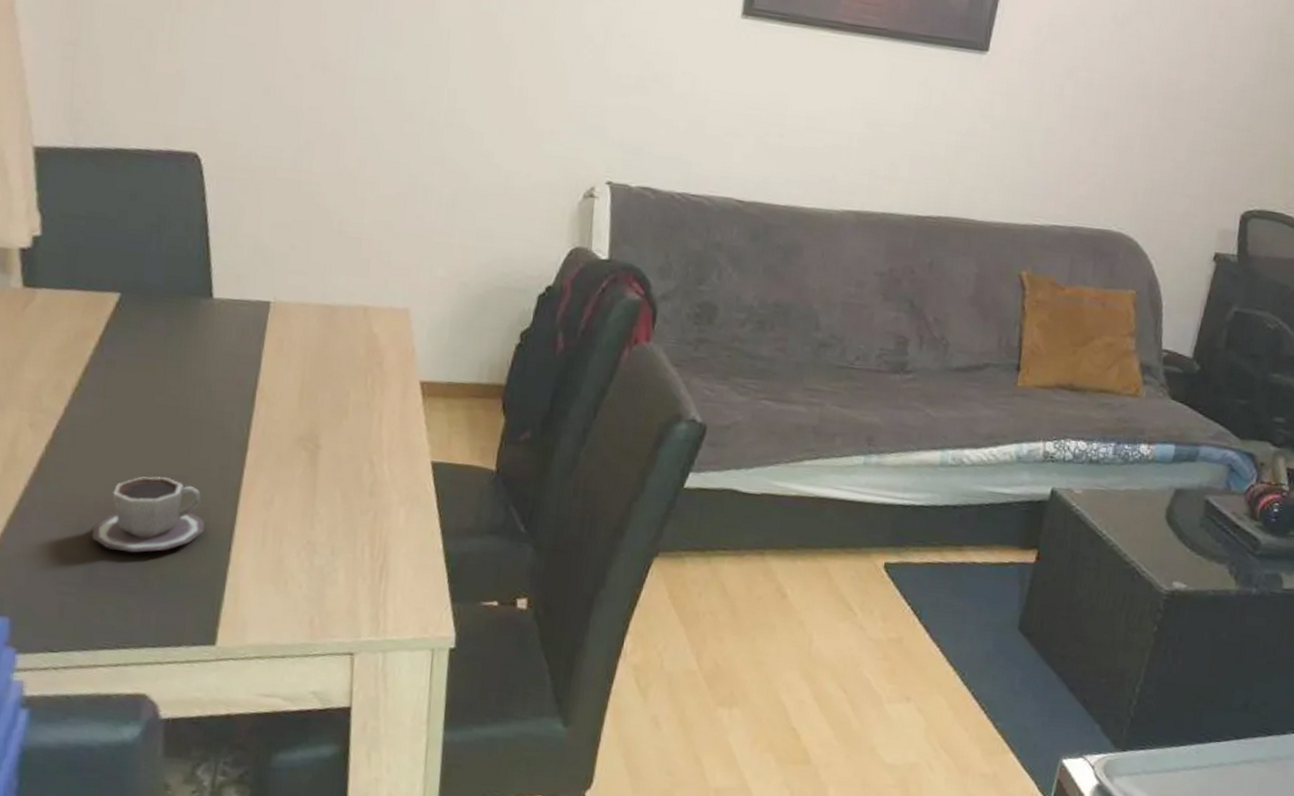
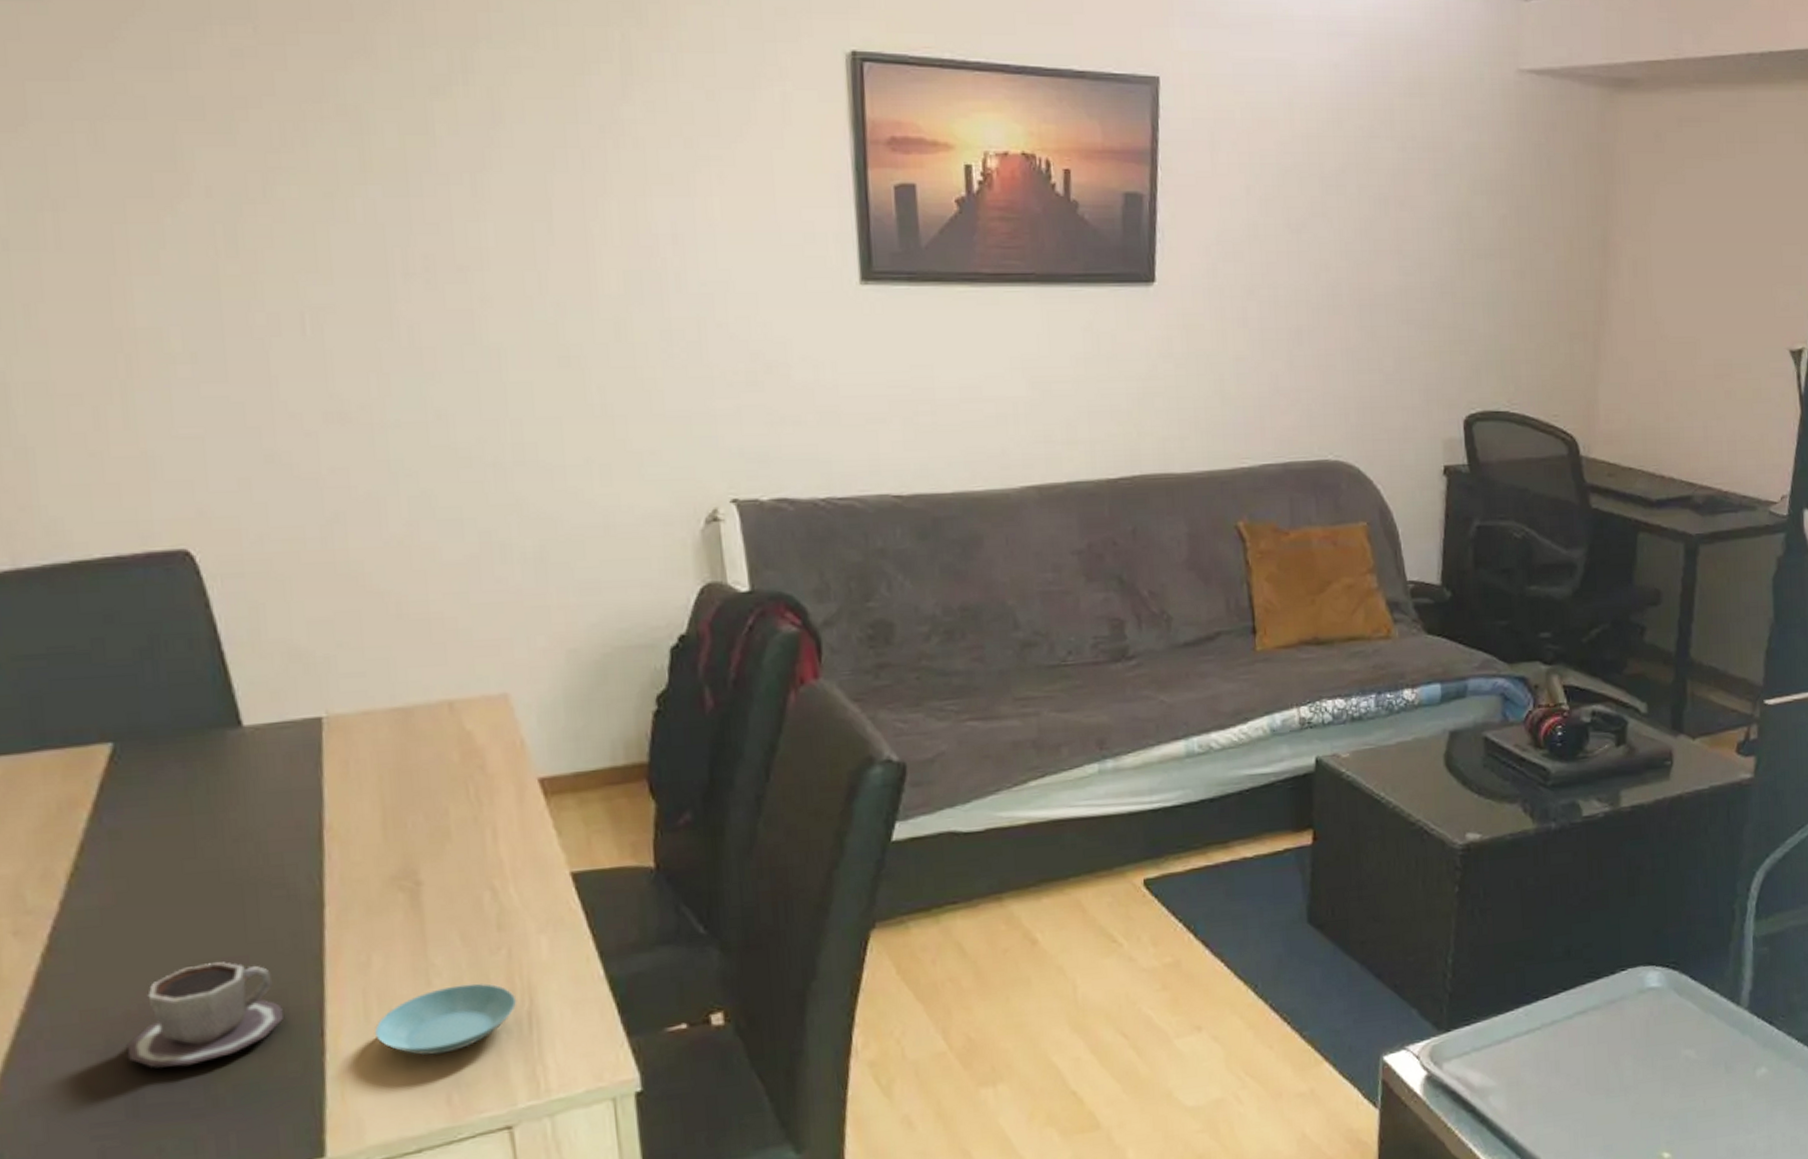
saucer: none [267,533,374,585] -> present [375,982,517,1056]

